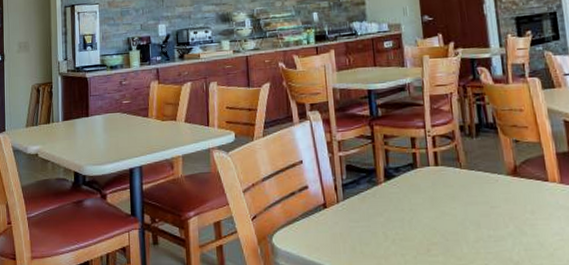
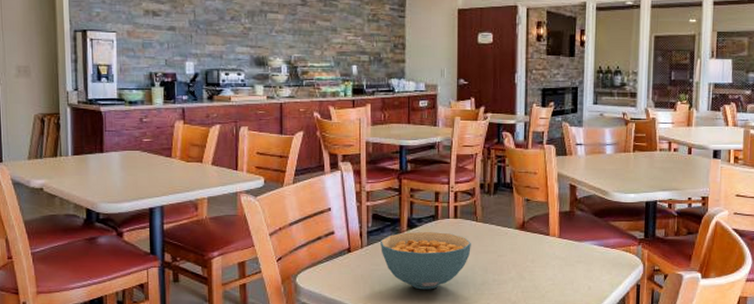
cereal bowl: none [357,181,458,249] -> present [381,231,471,290]

